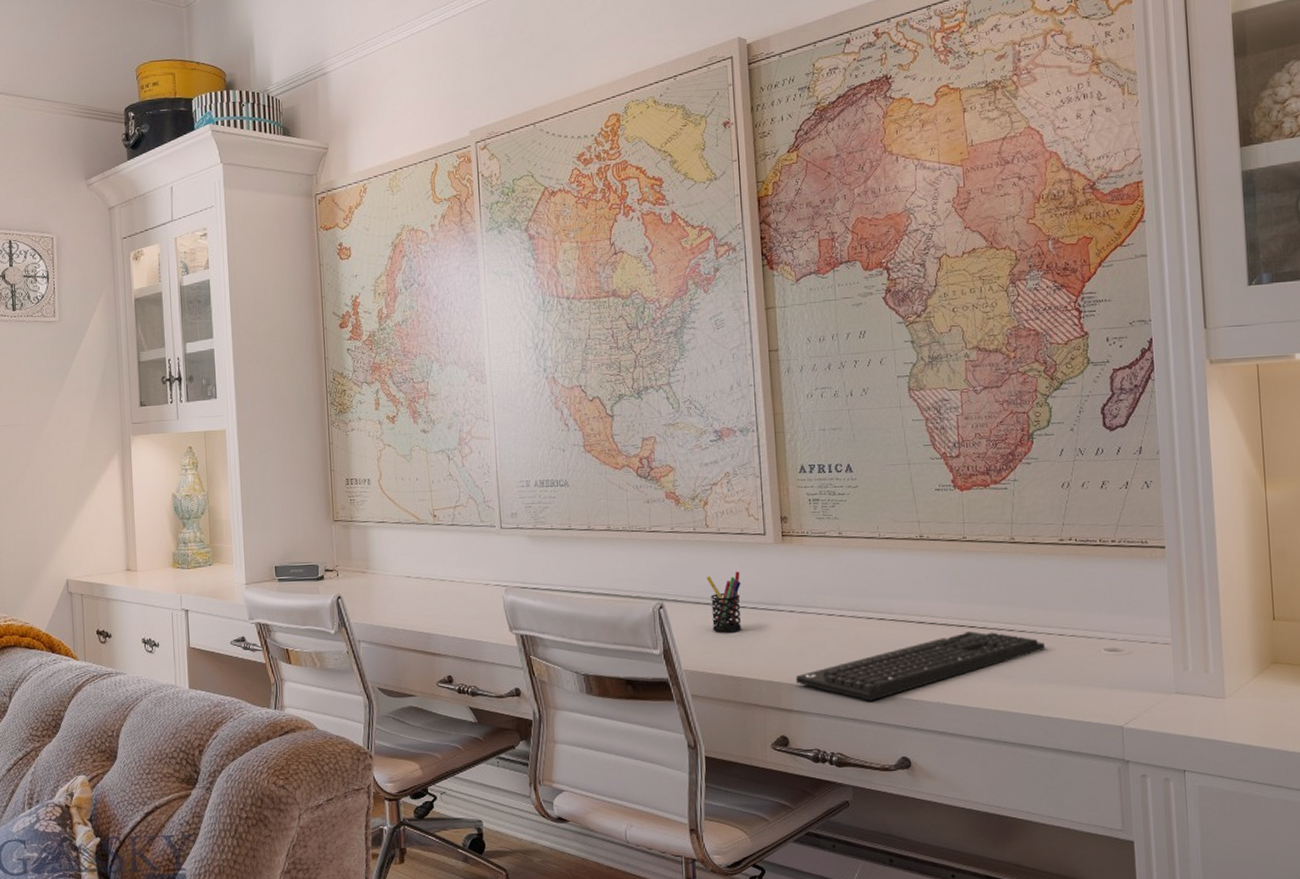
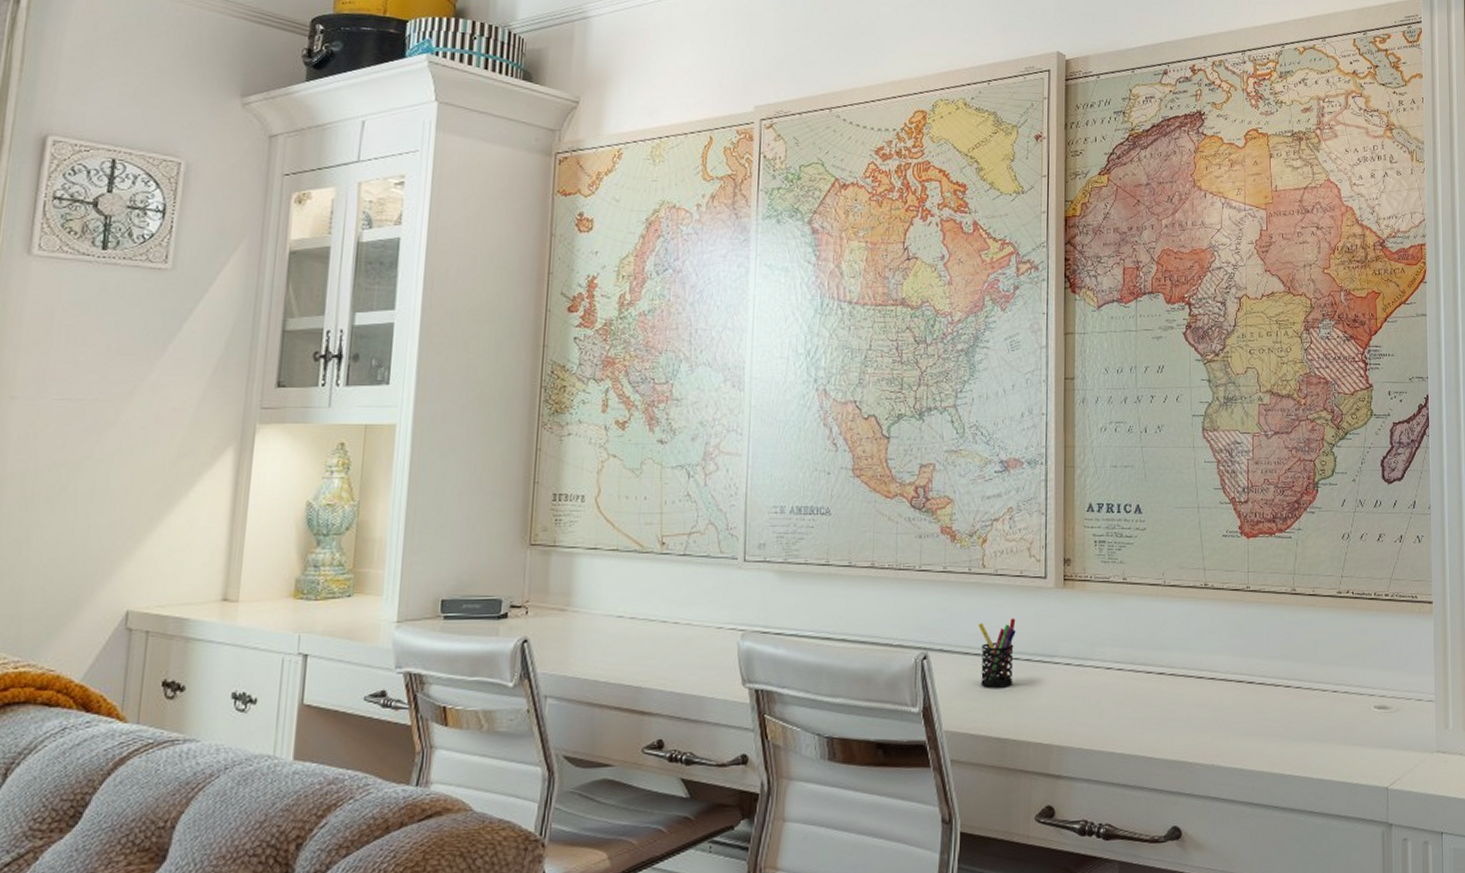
keyboard: present [795,631,1045,701] -> none [1066,687,1319,765]

